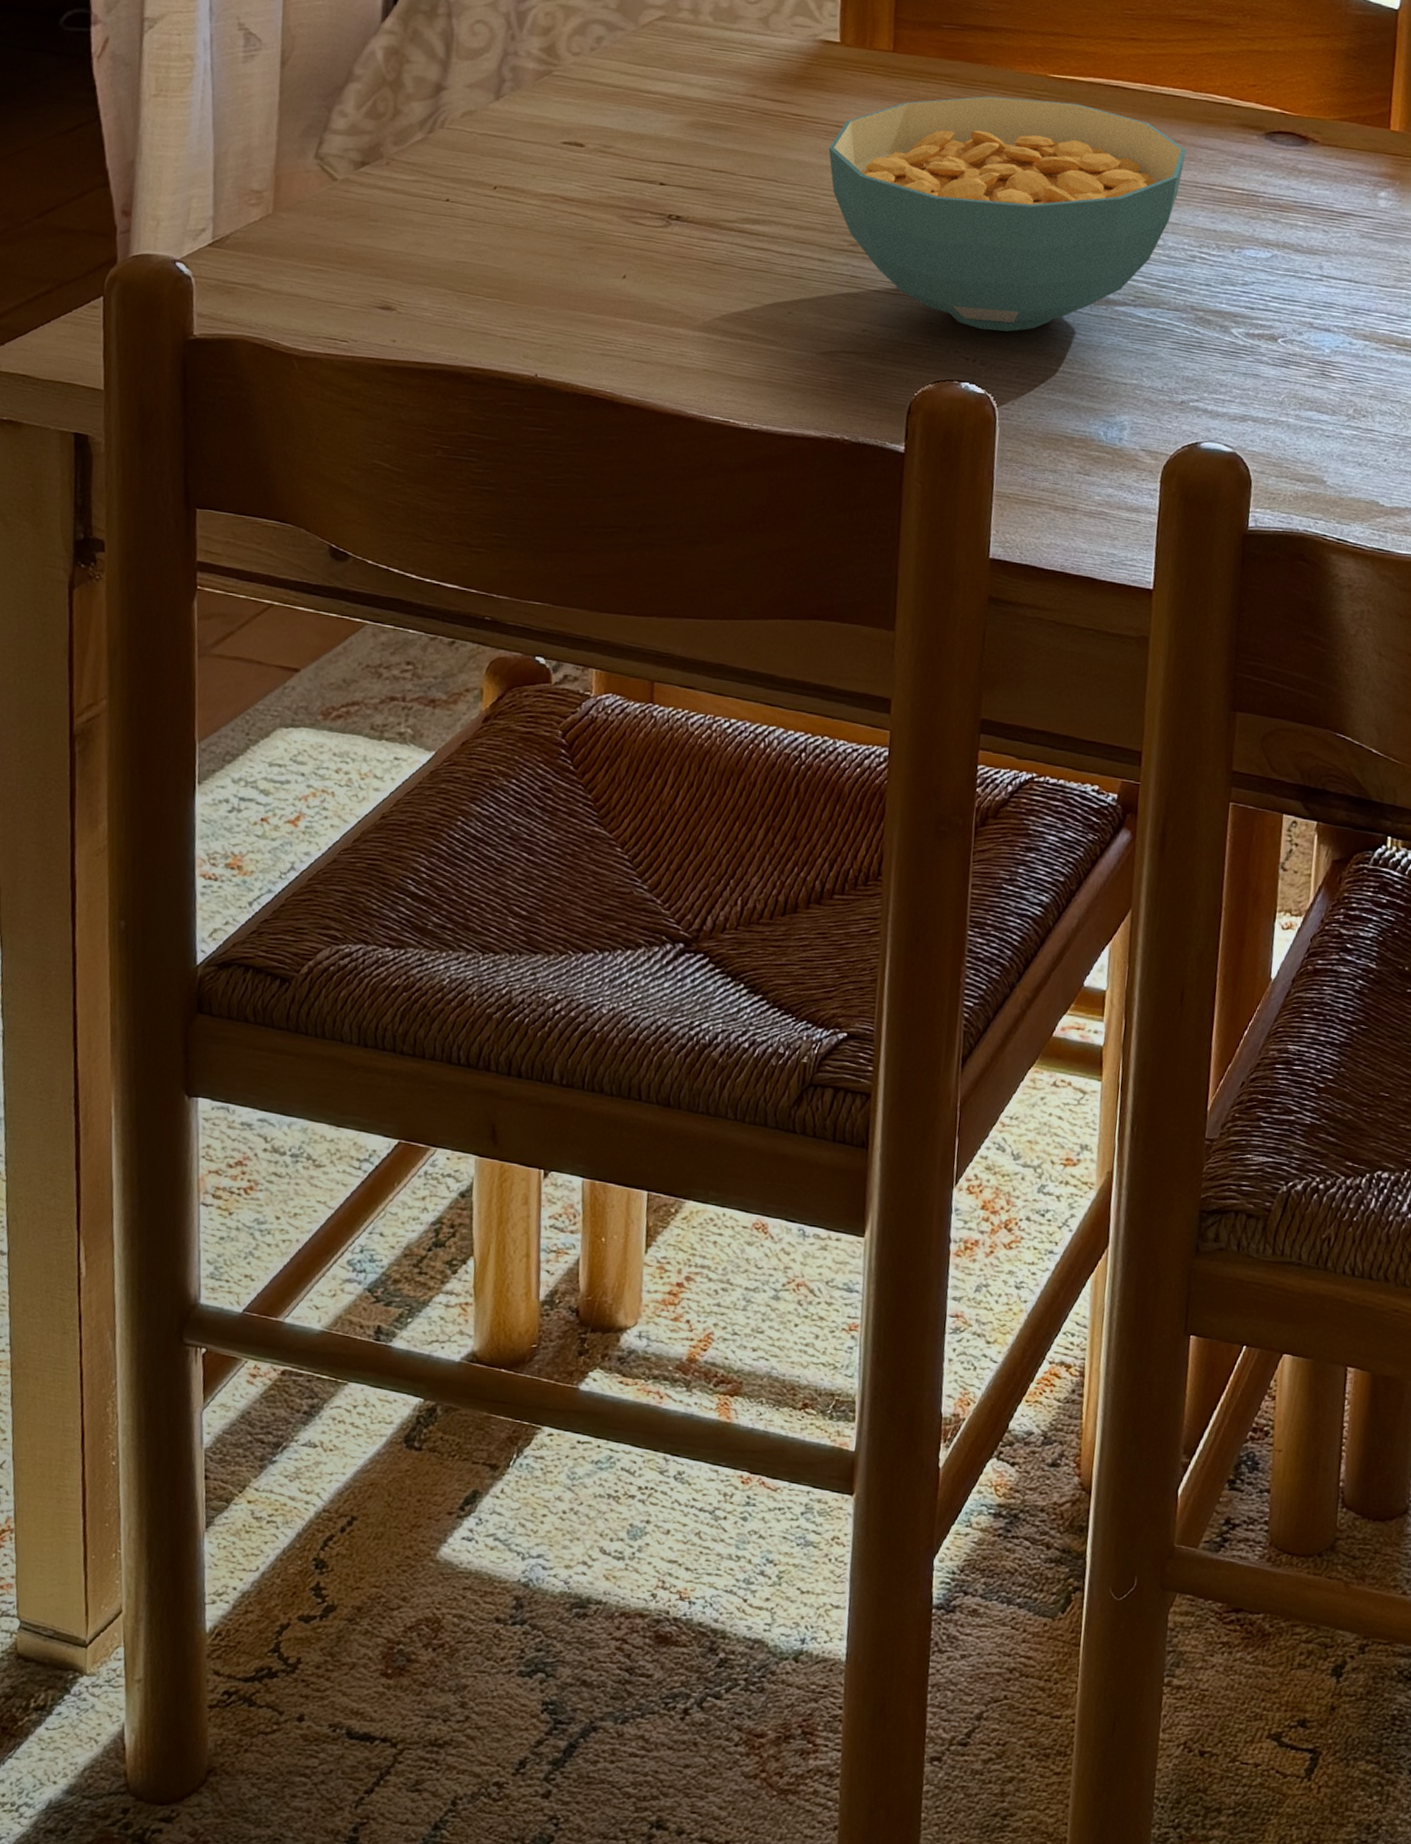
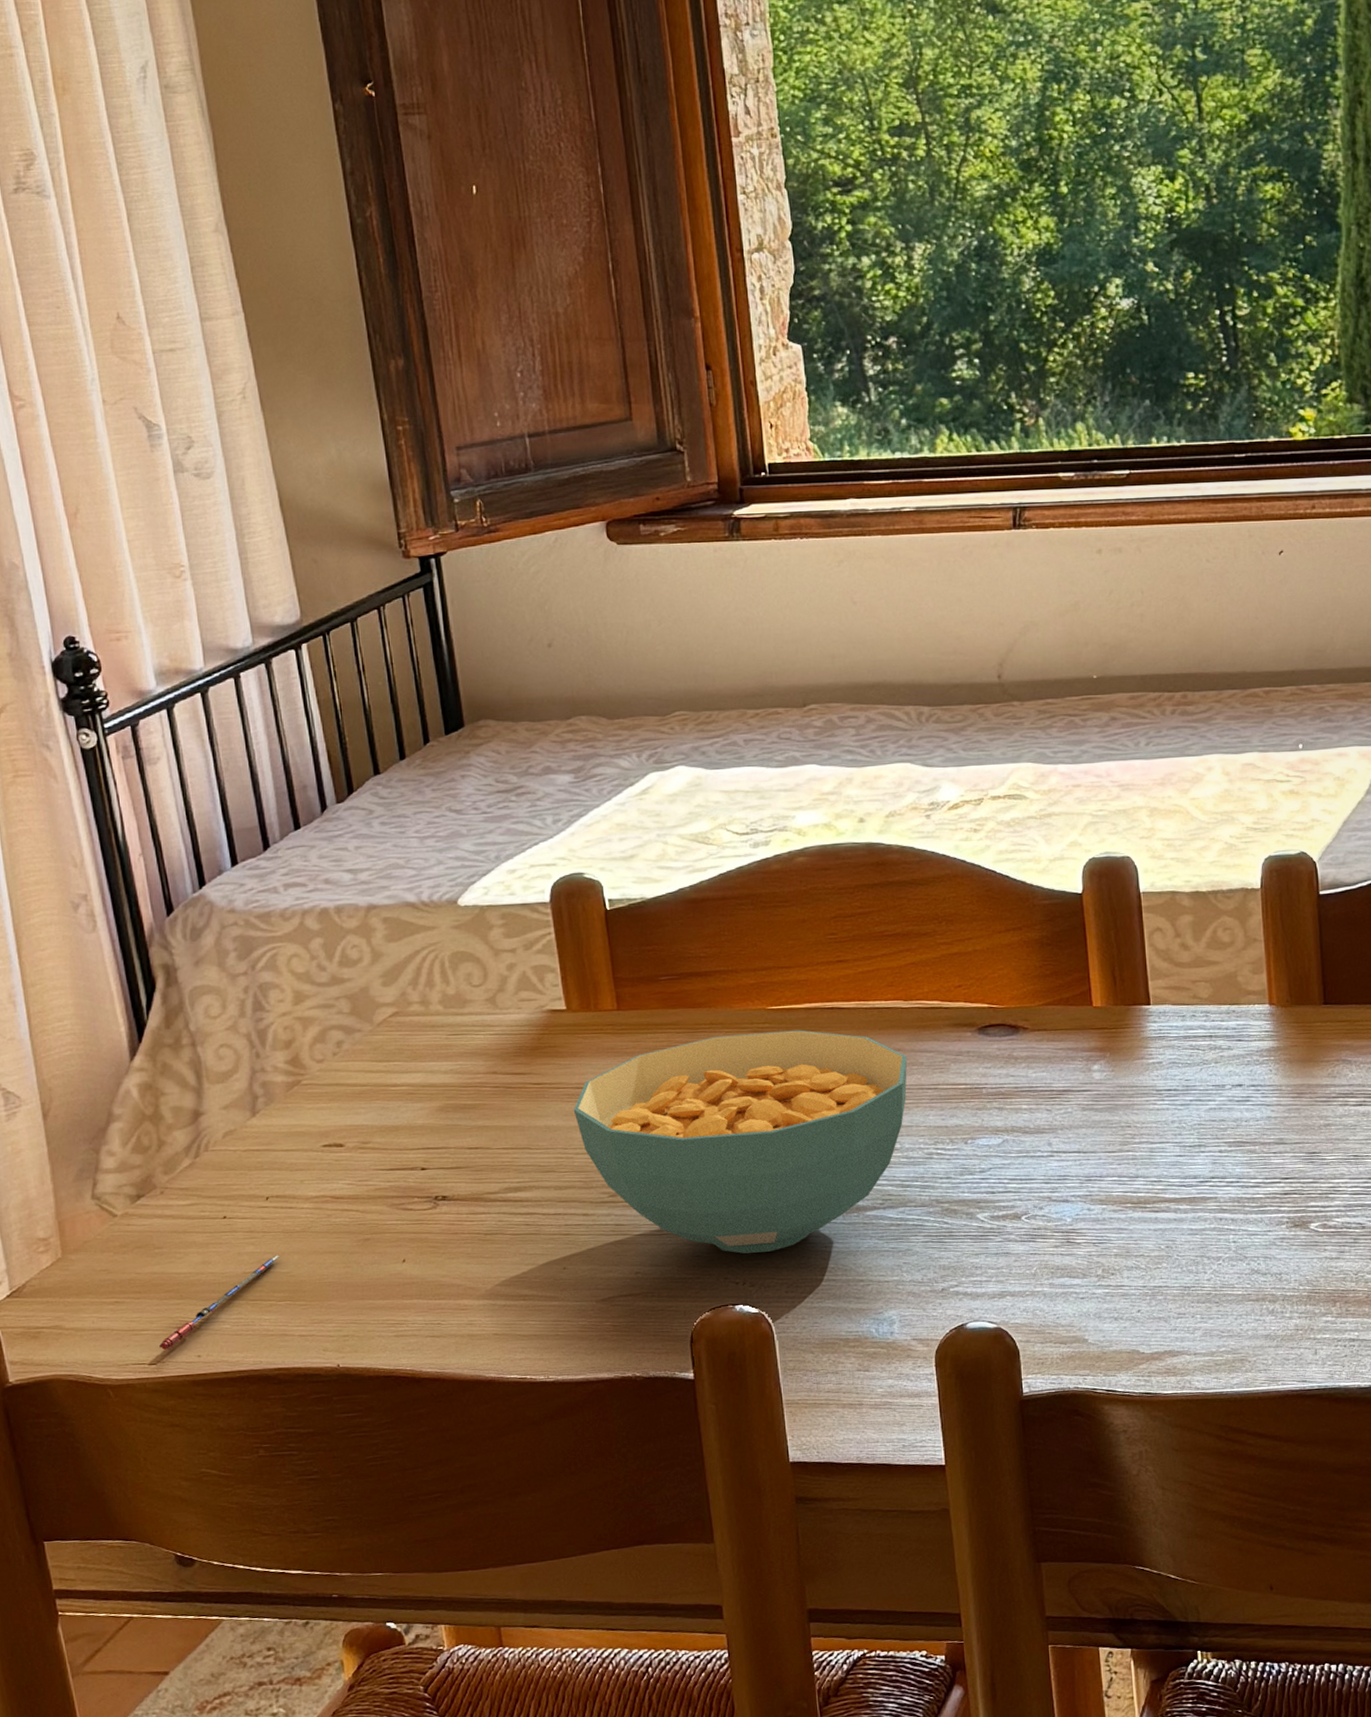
pen: none [355,248,497,328] -> present [159,1255,281,1350]

